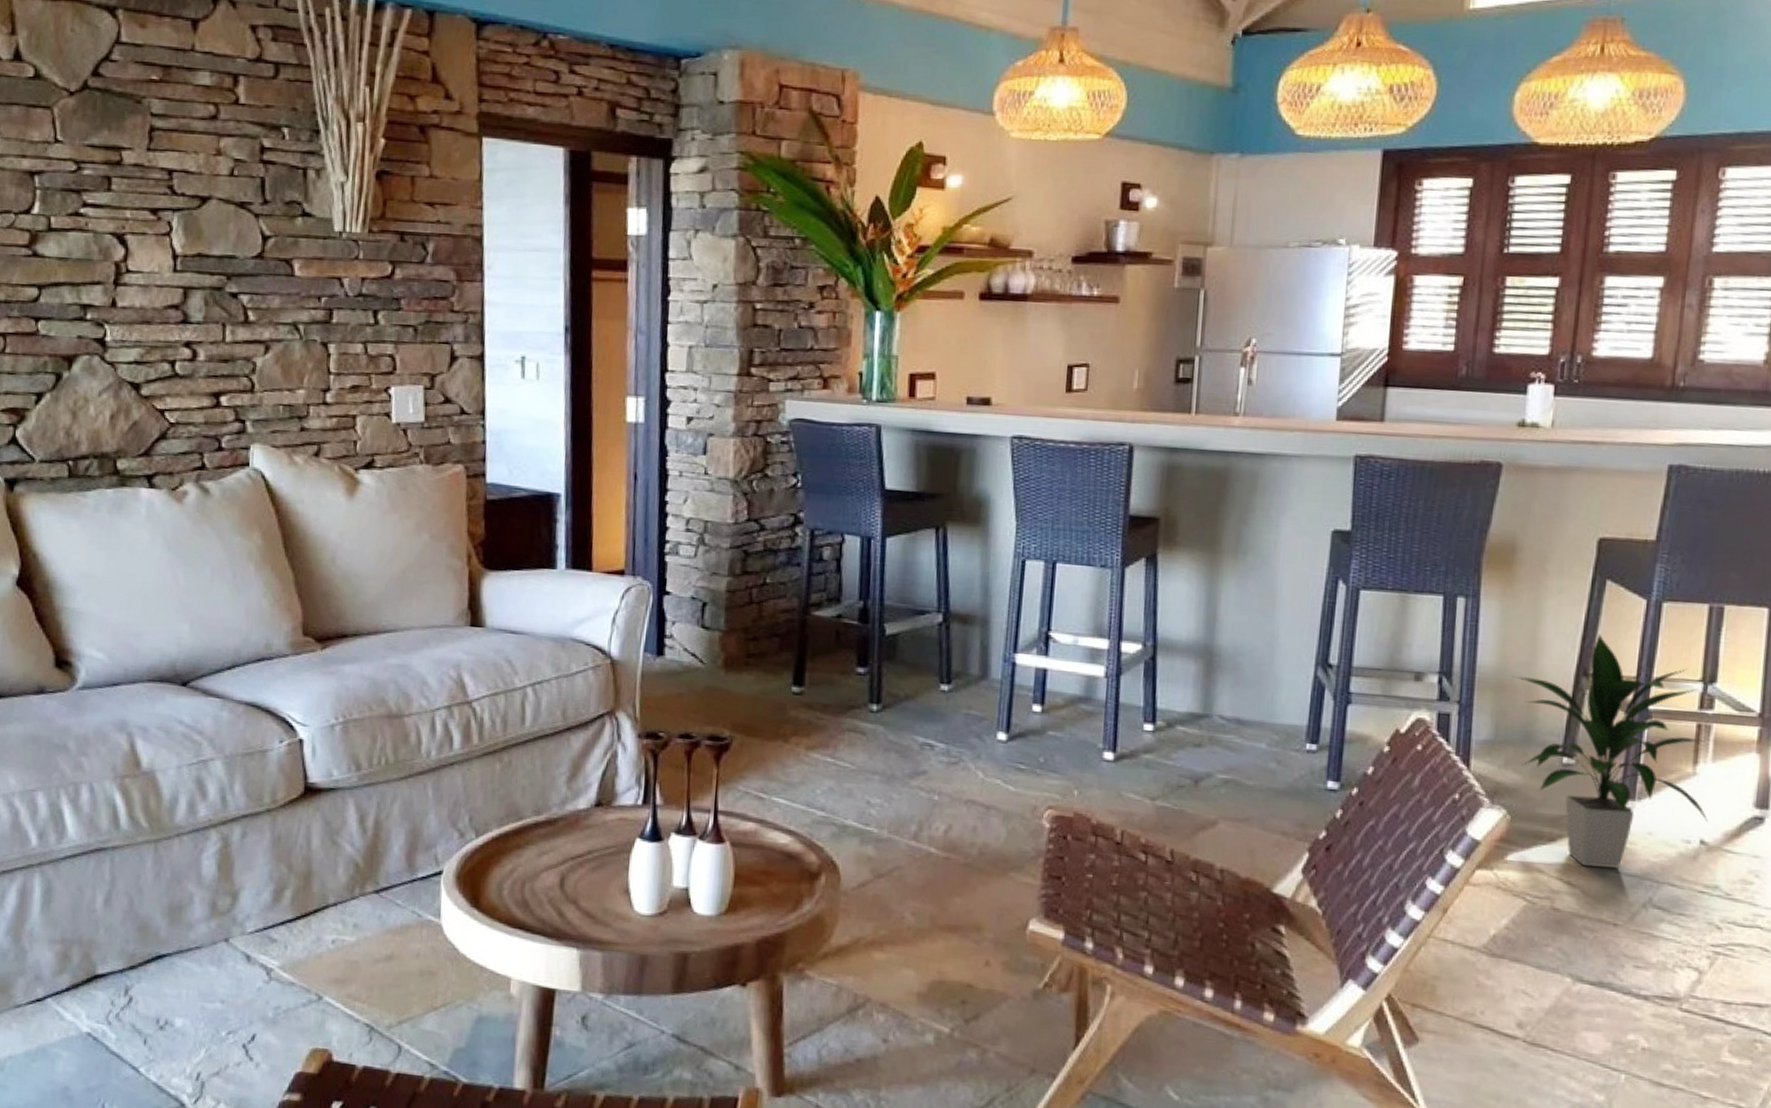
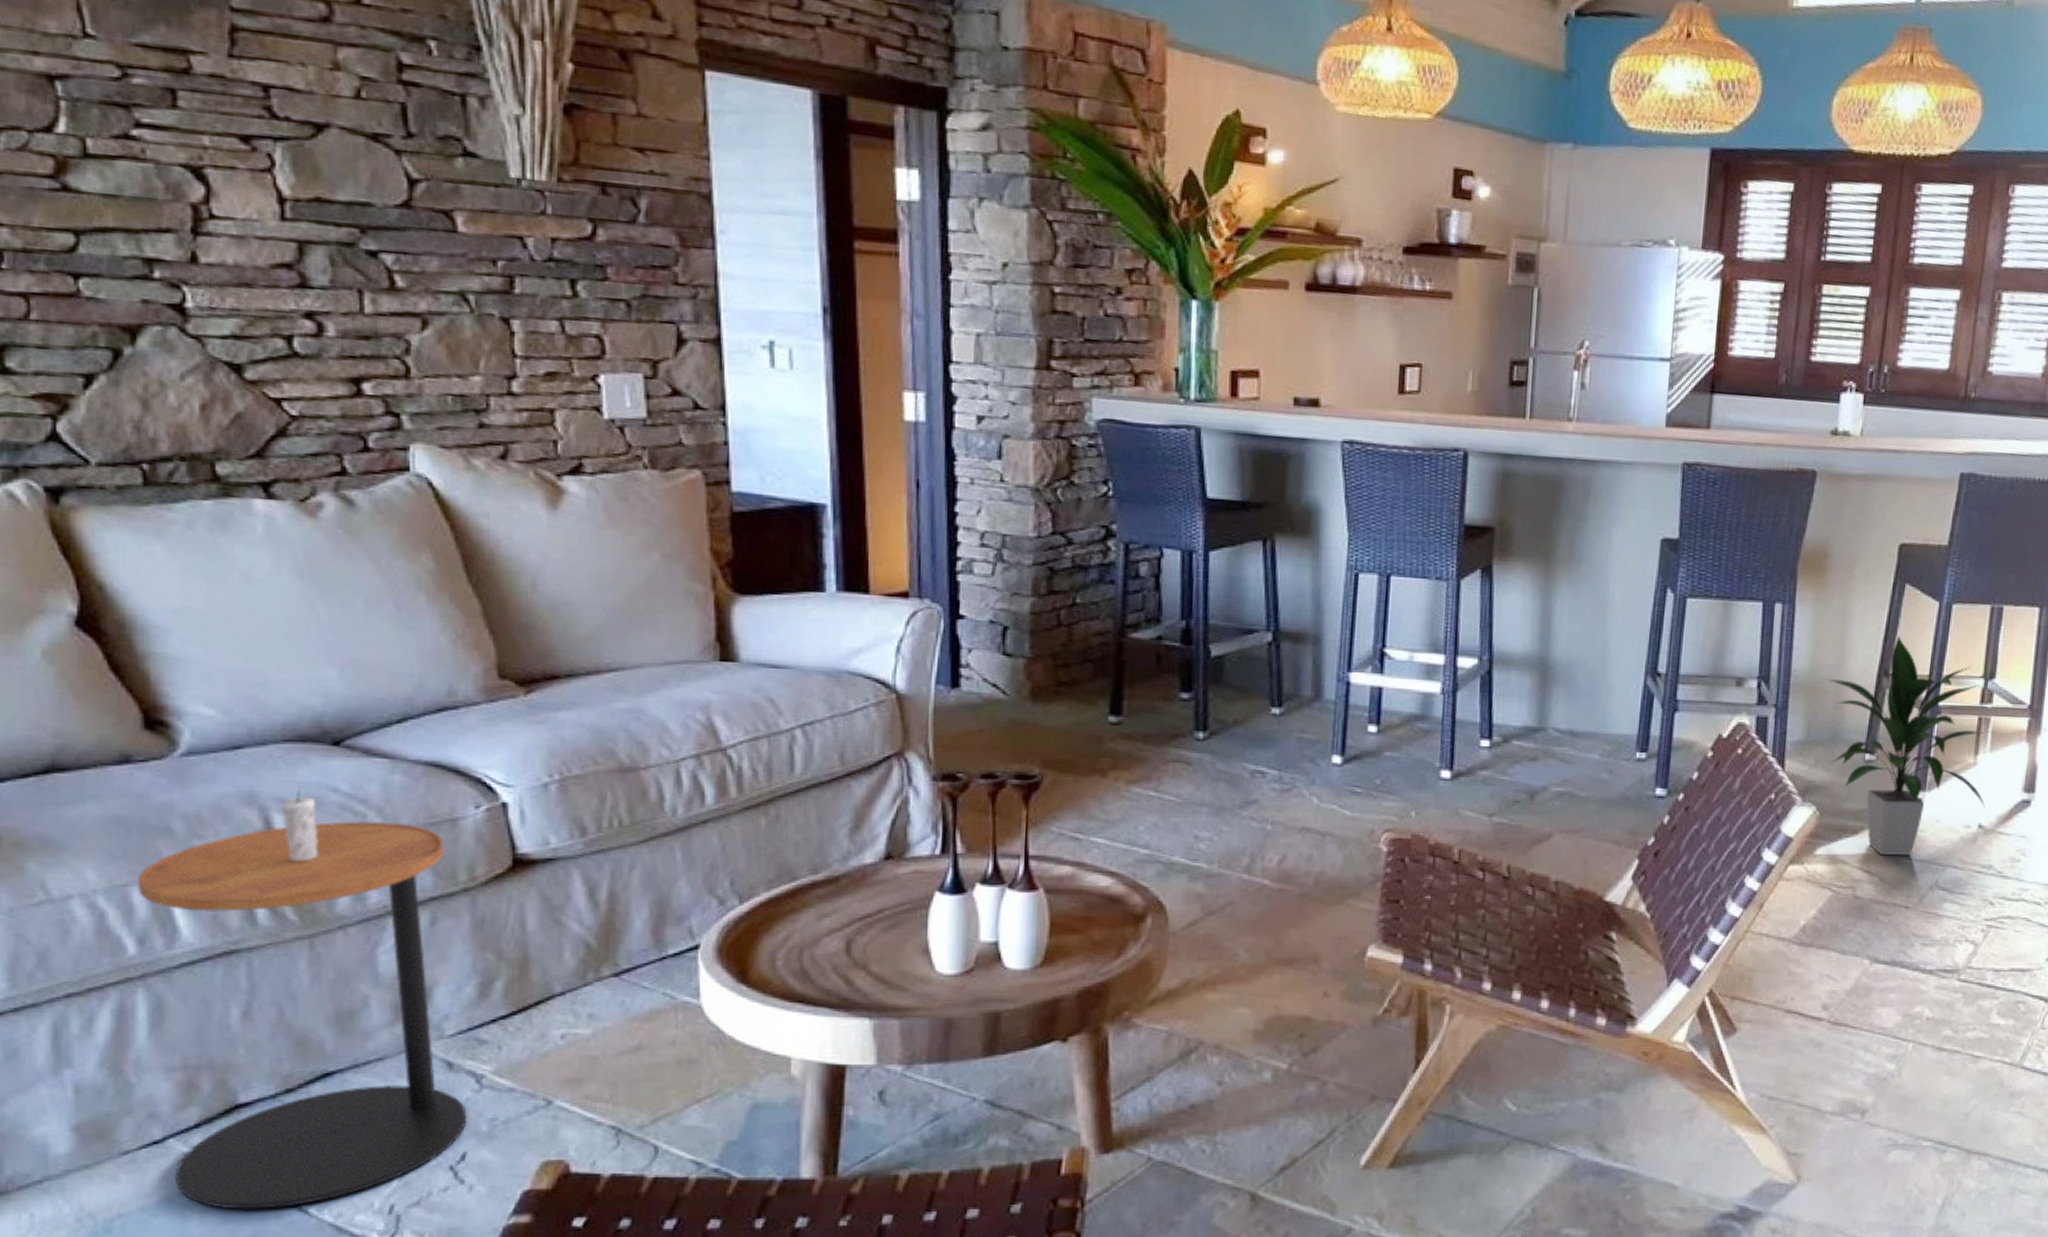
side table: none [42,747,258,1065] -> present [138,820,467,1210]
candle: none [142,721,167,780] -> present [281,790,318,862]

